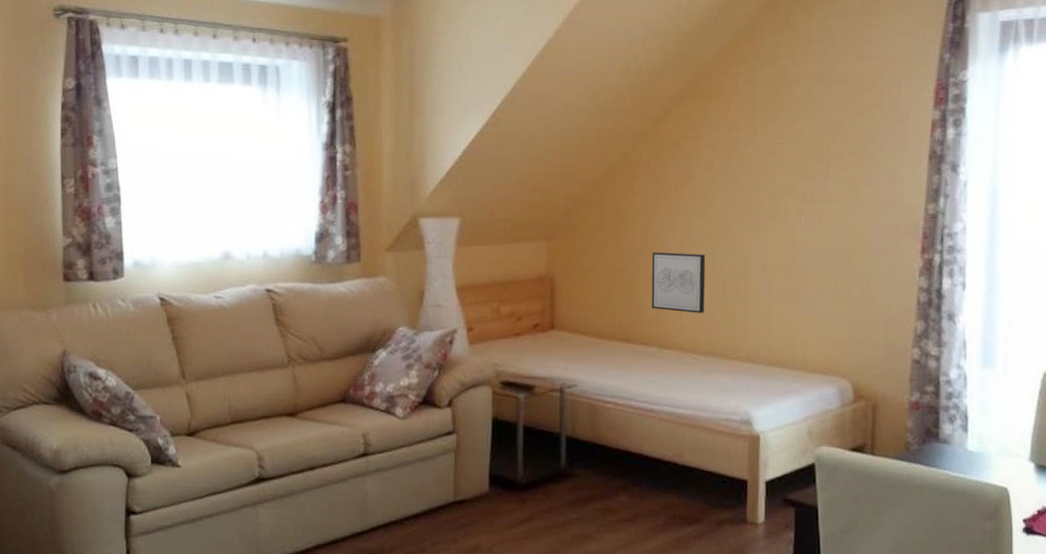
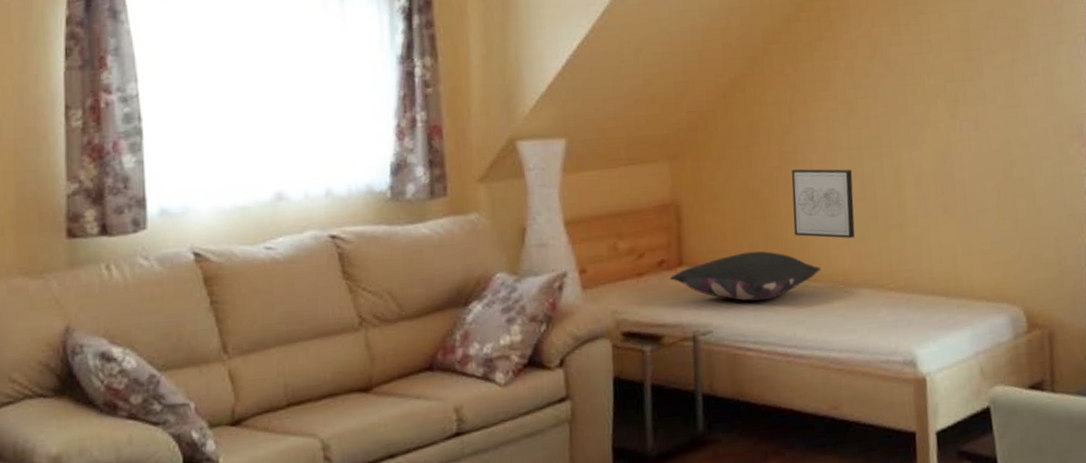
pillow: none [542,320,673,363] -> present [669,250,821,302]

